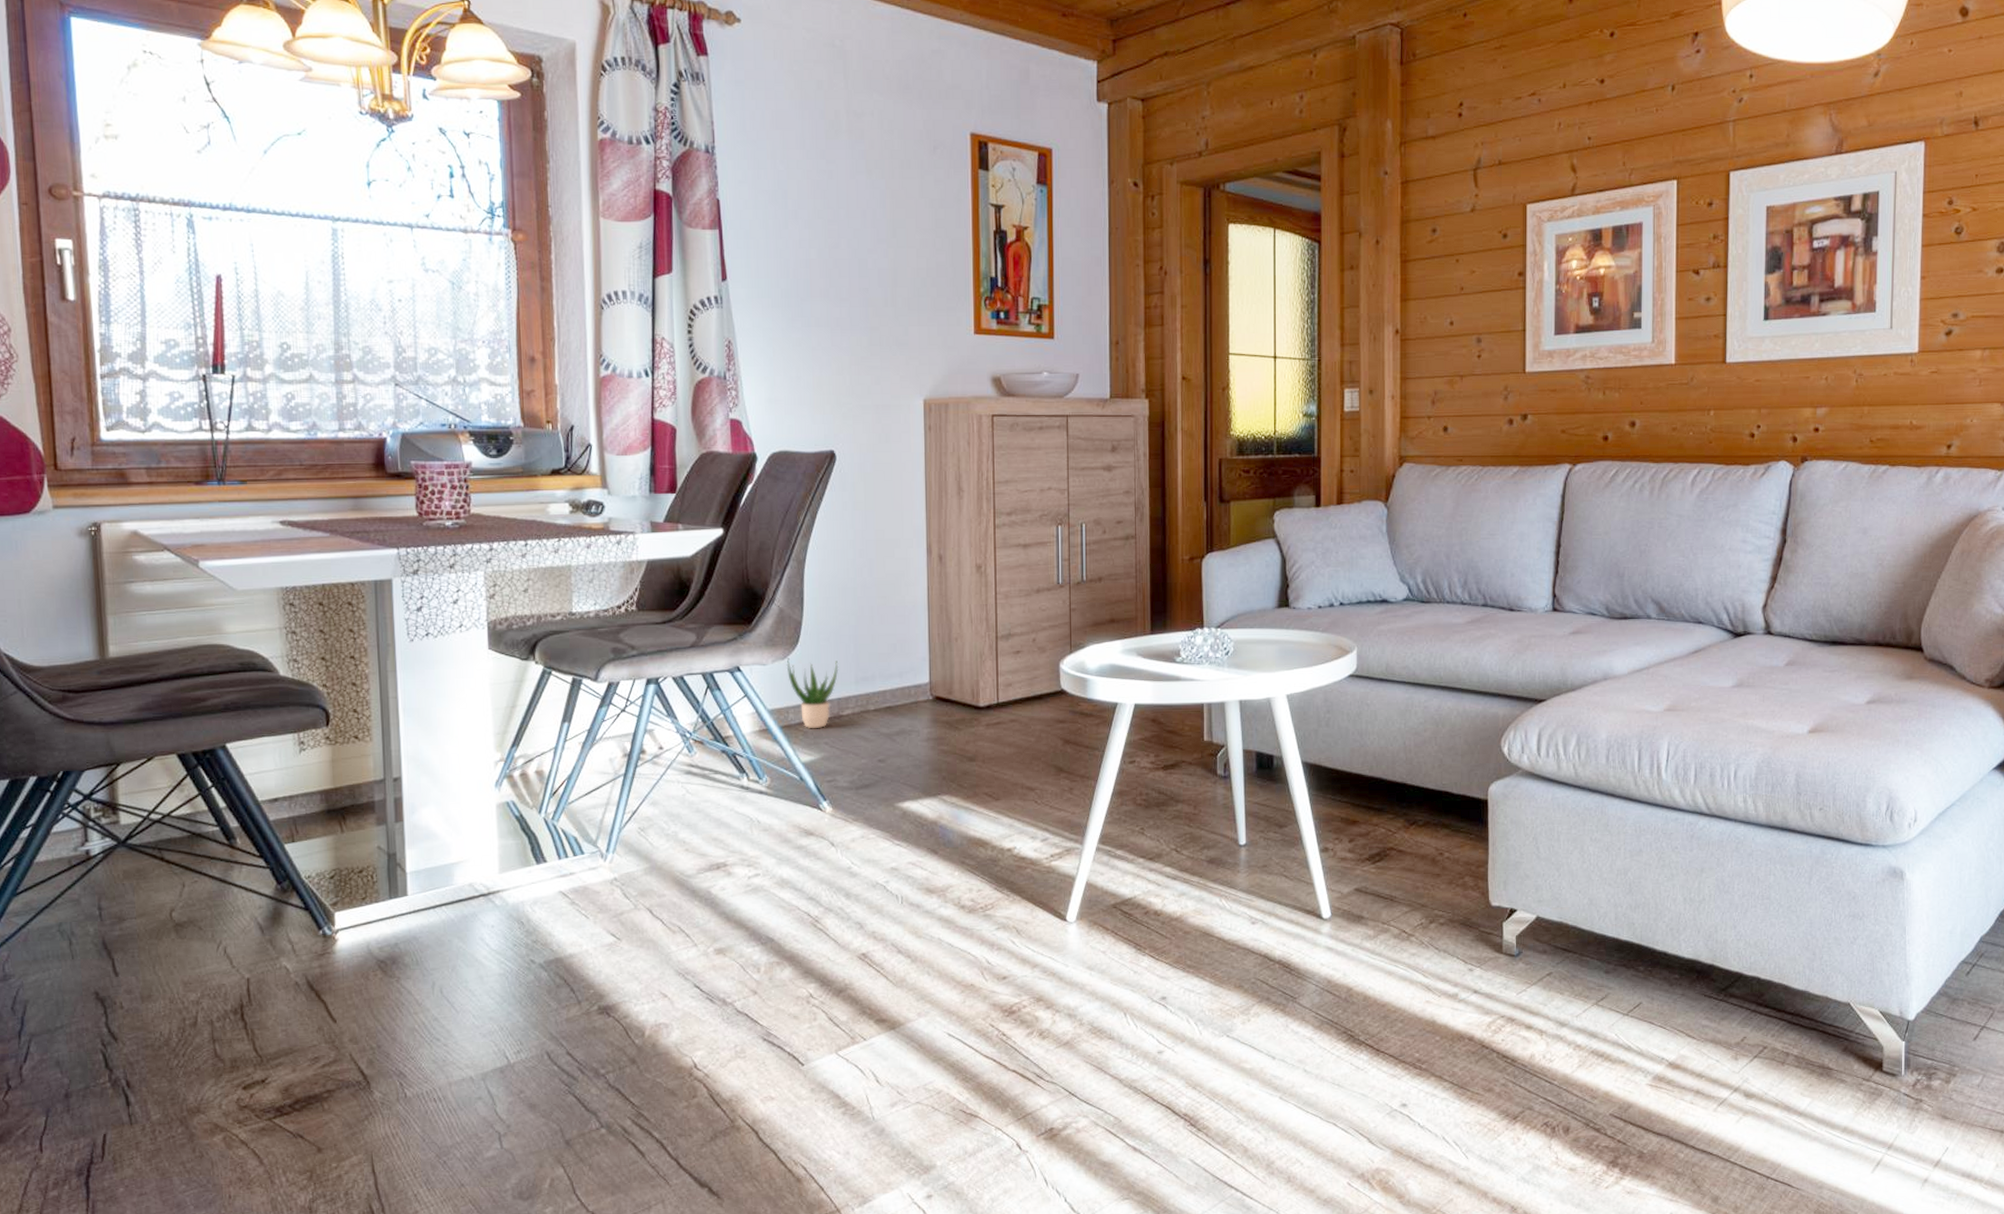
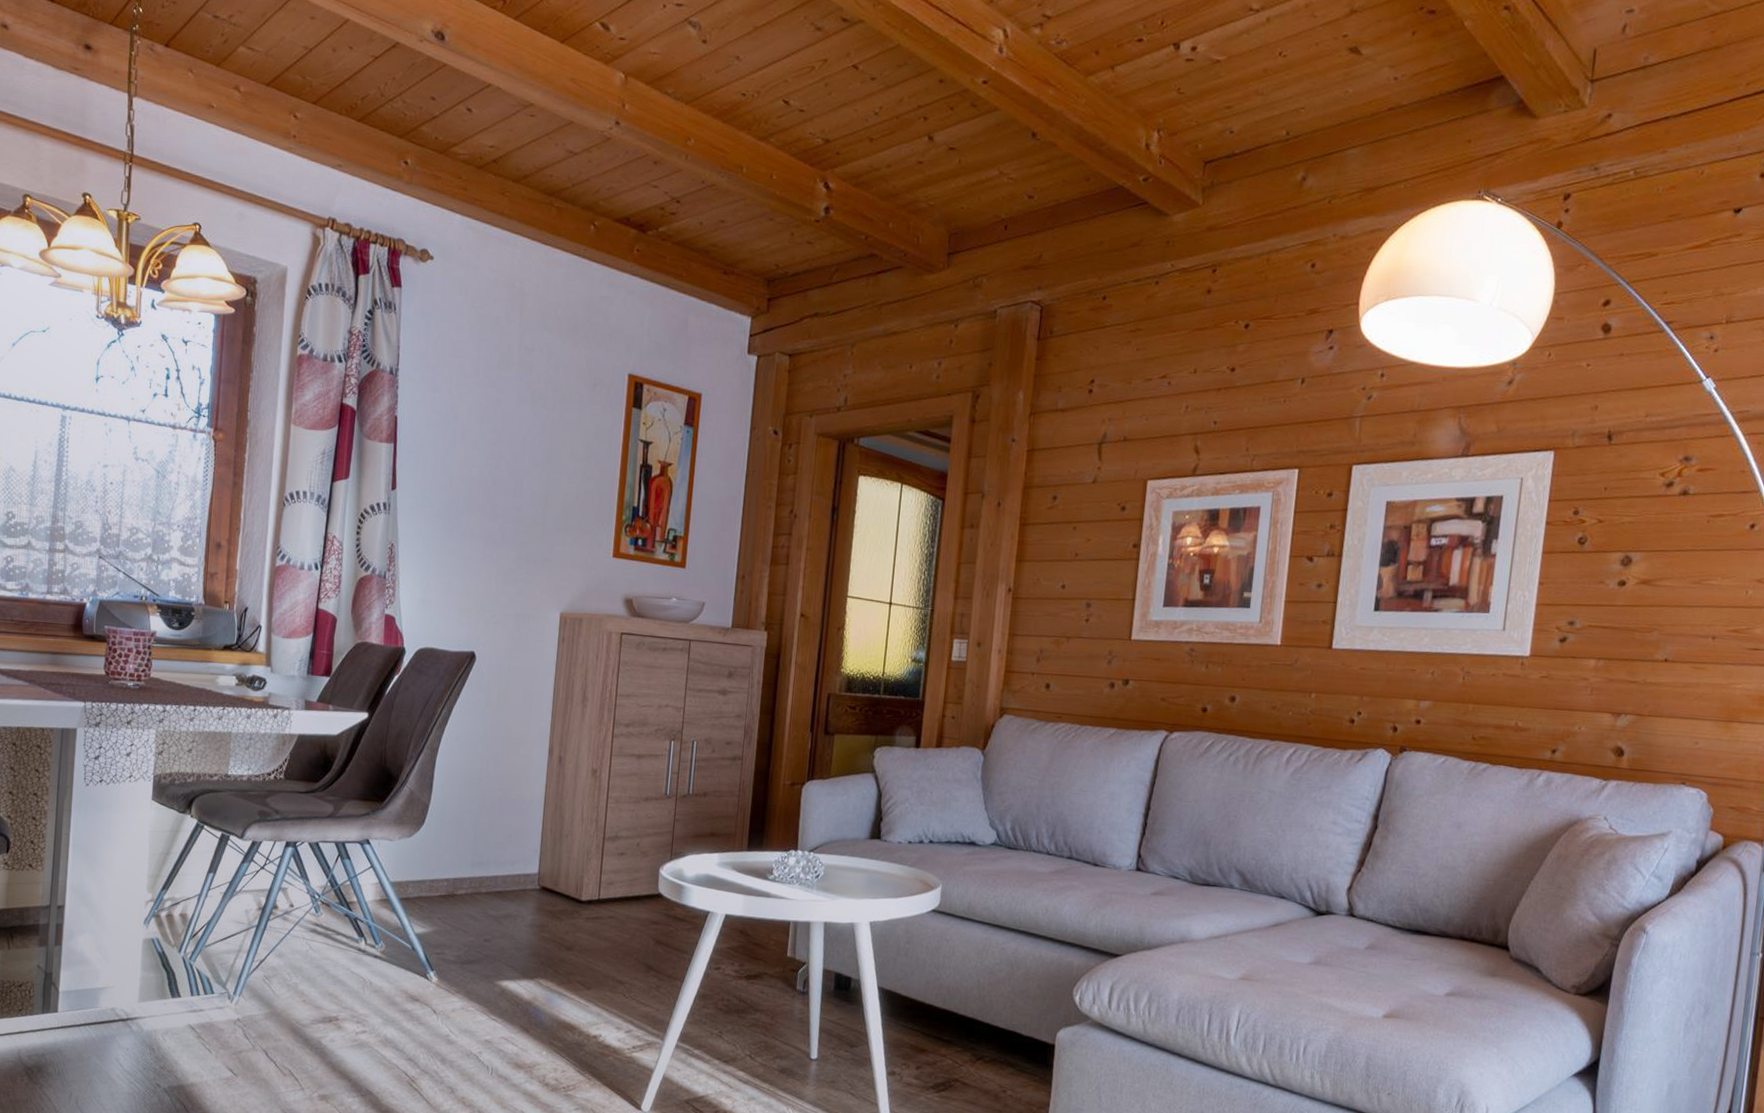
potted plant: present [786,658,839,728] -> none [411,836,458,904]

